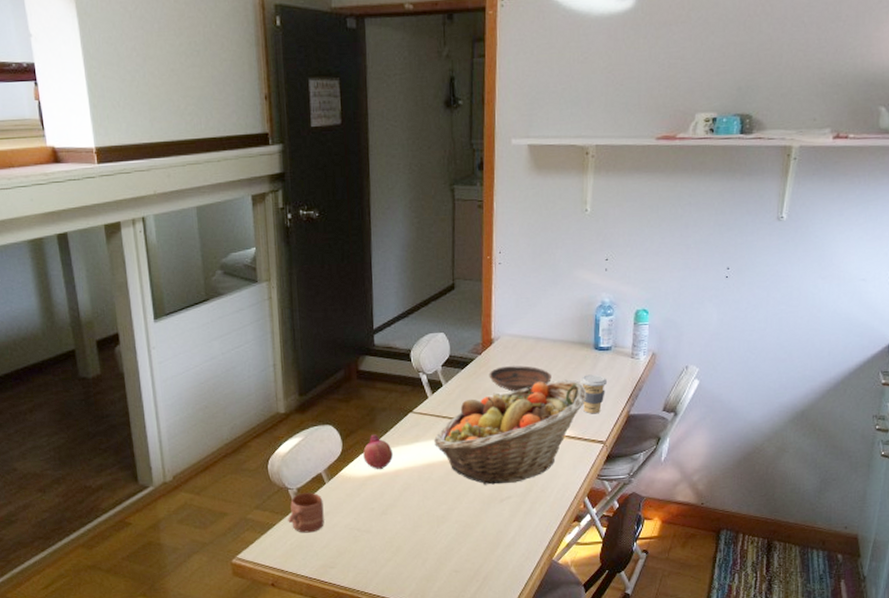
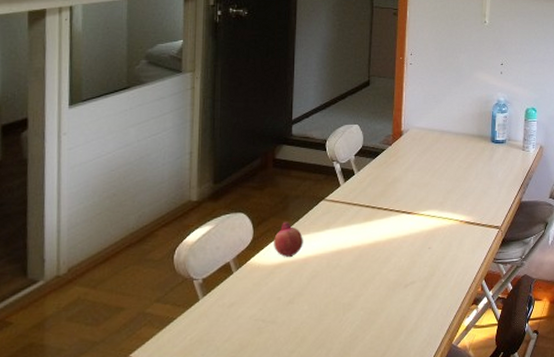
mug: present [288,492,324,533] -> none [190,283,229,327]
fruit basket: present [434,380,587,485] -> none [344,170,485,271]
bowl: present [489,366,552,392] -> none [398,156,454,180]
coffee cup: present [580,374,608,414] -> none [479,165,503,201]

